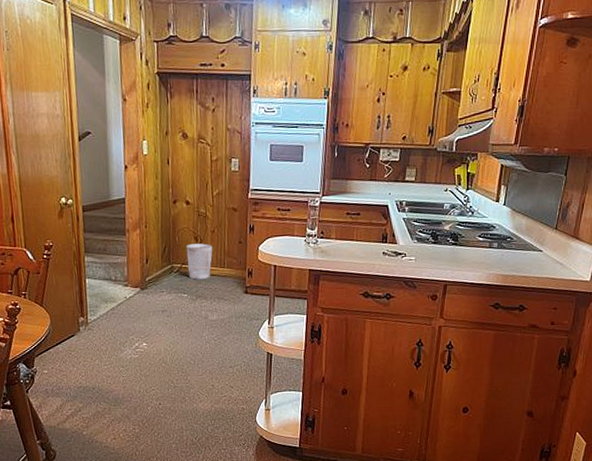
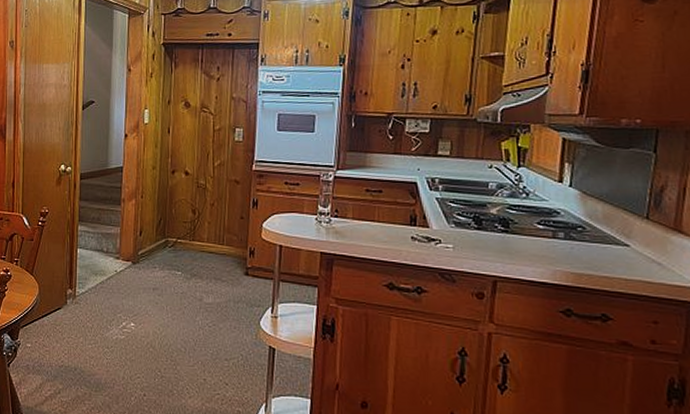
wastebasket: present [186,243,213,280] -> none [182,217,212,256]

